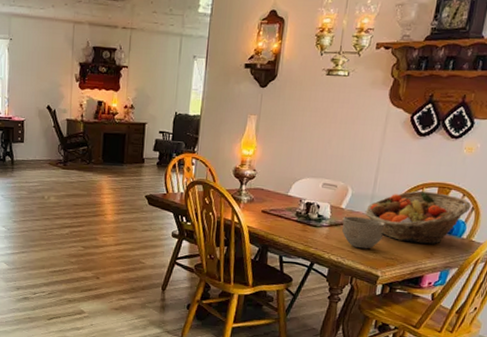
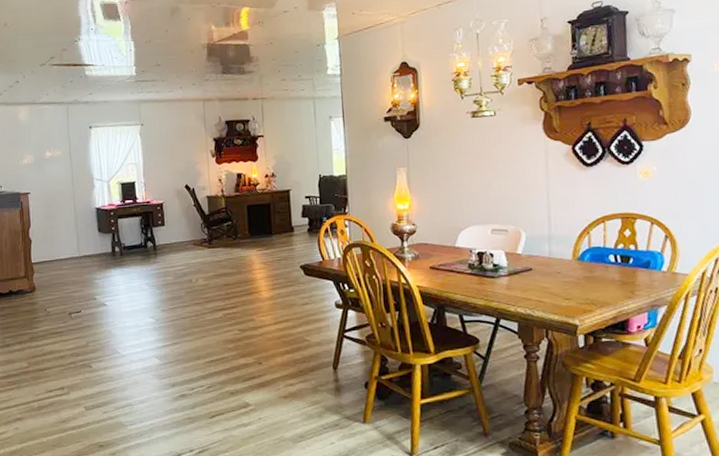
bowl: present [342,216,385,249] -> none [521,260,571,297]
fruit basket: present [365,190,471,245] -> none [545,223,664,283]

